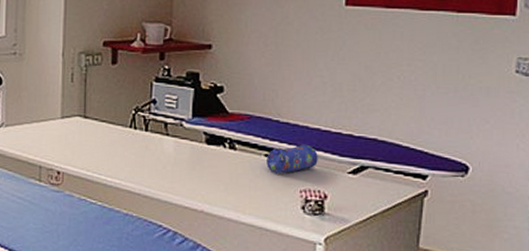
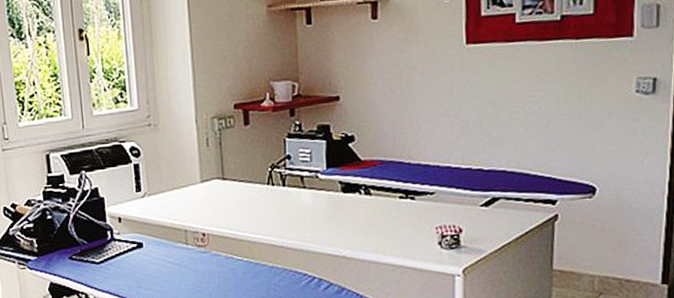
pencil case: present [267,144,318,173] -> none [401,183,451,213]

